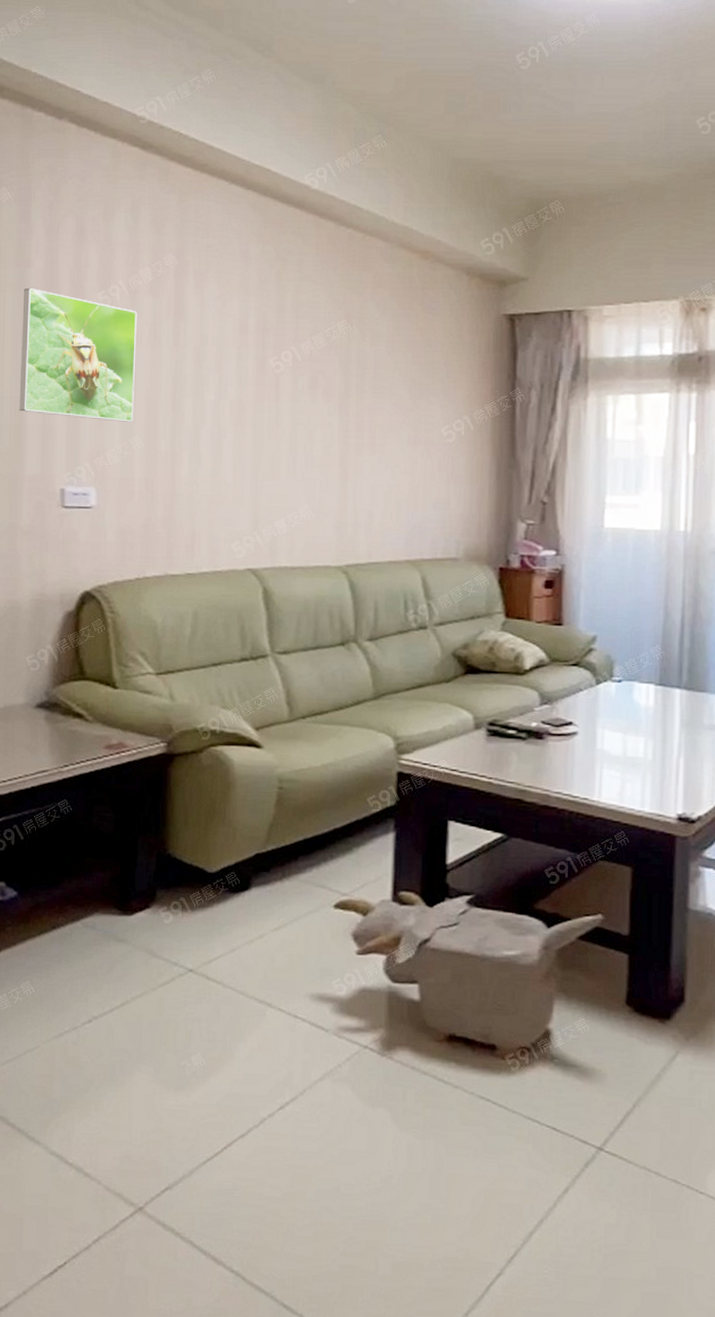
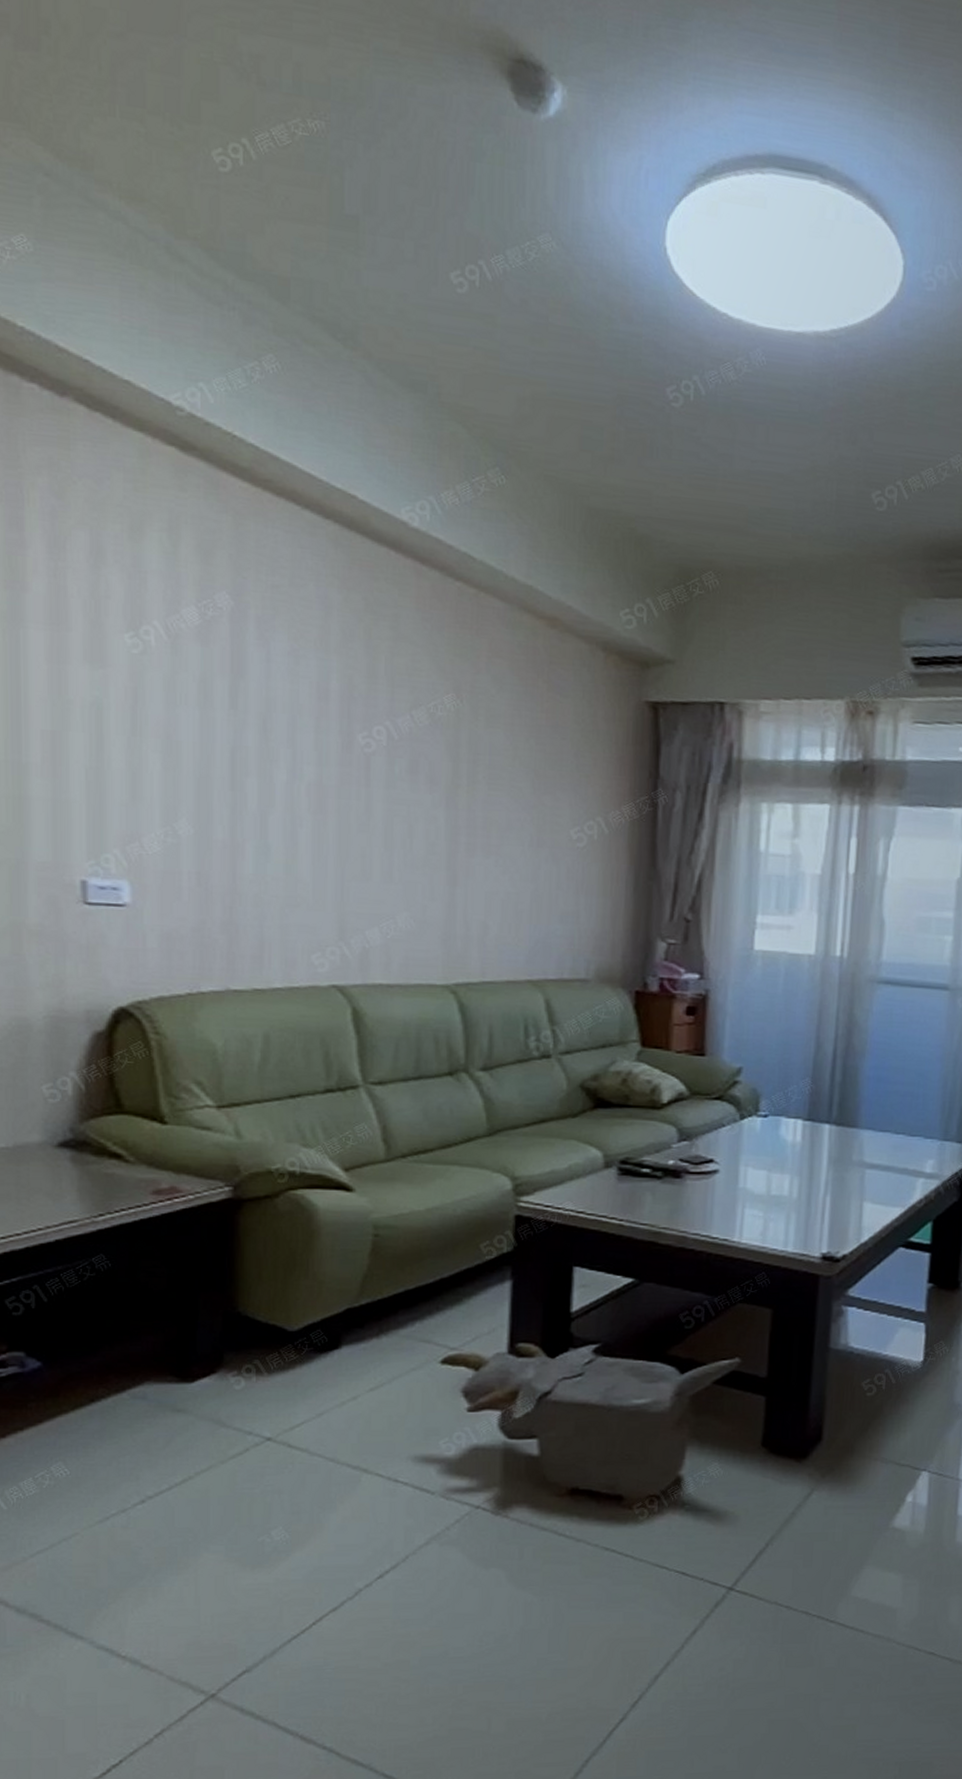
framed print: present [19,287,137,422] -> none [17,618,180,802]

